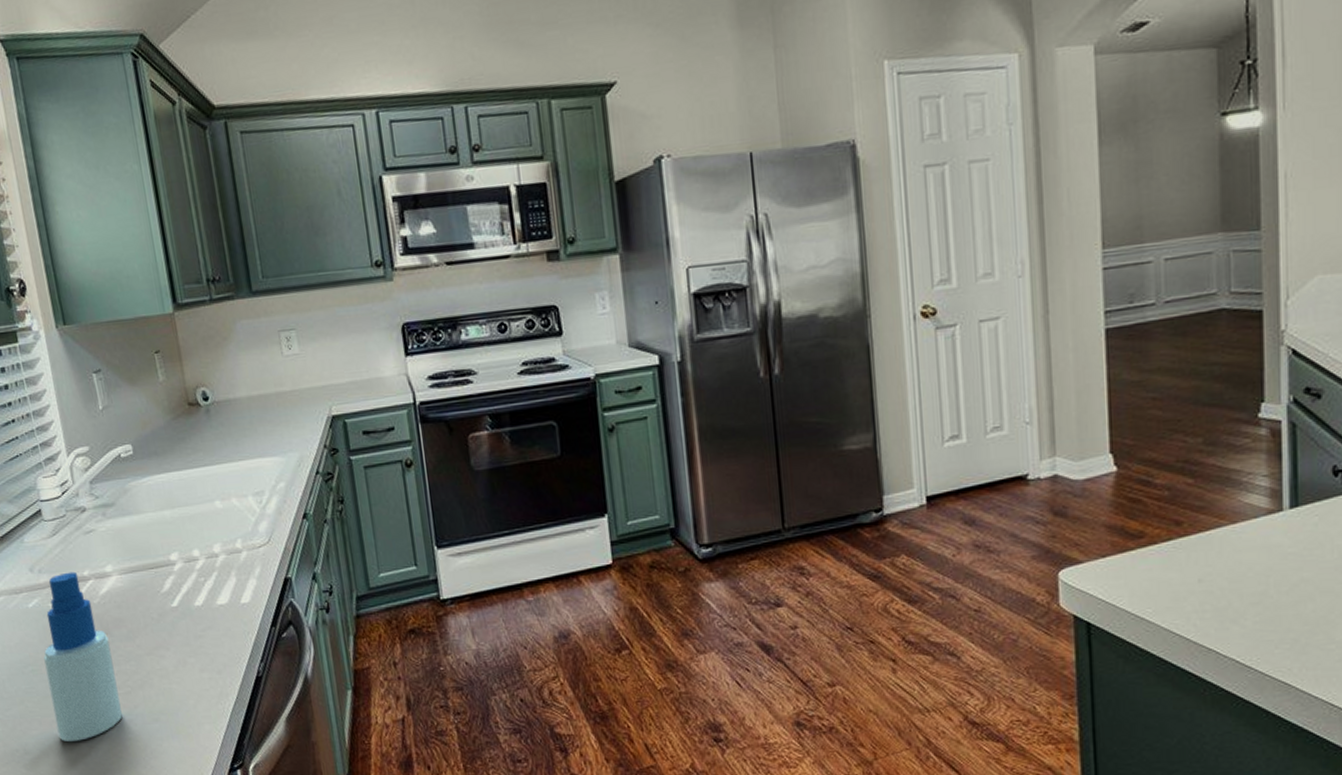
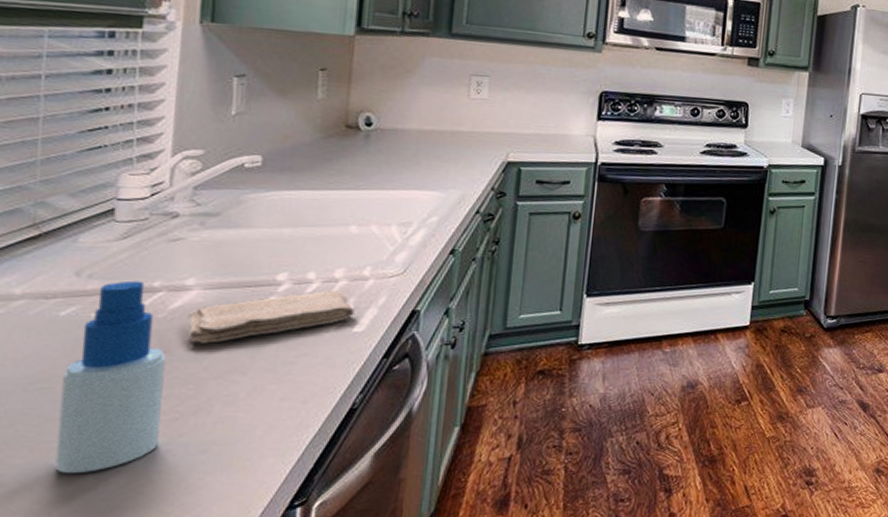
washcloth: none [115,565,238,624] -> present [188,290,355,343]

